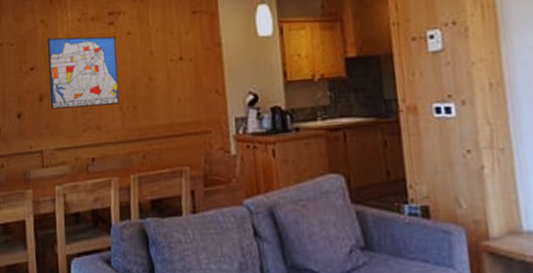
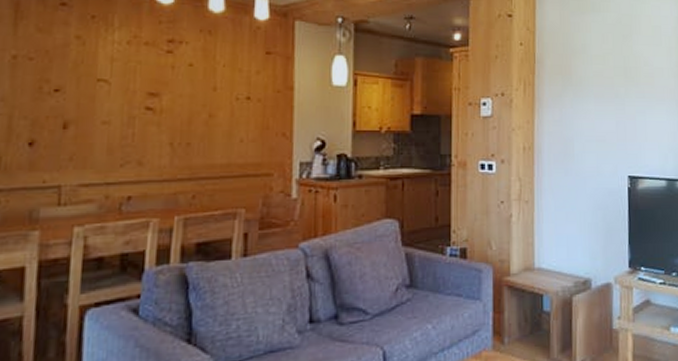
wall art: present [47,36,120,109] -> none [78,57,173,139]

